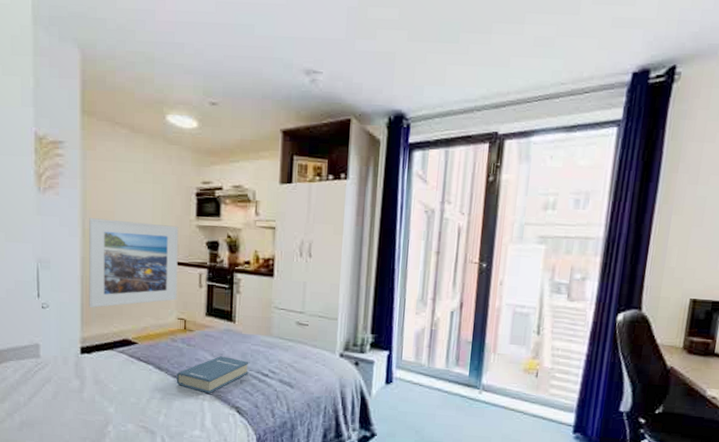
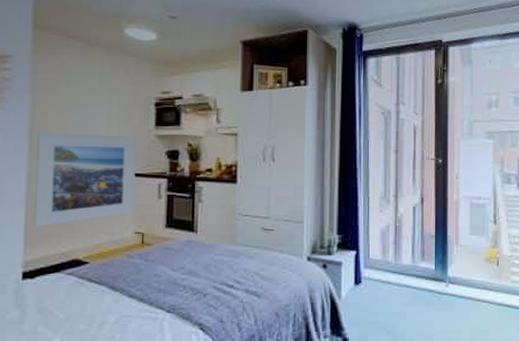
hardback book: present [176,355,249,394] -> none [132,269,213,312]

